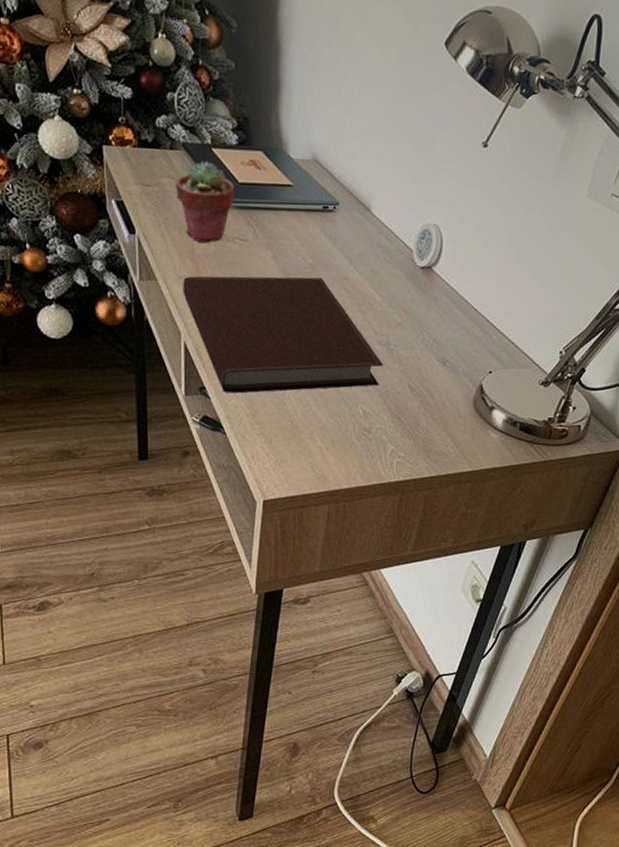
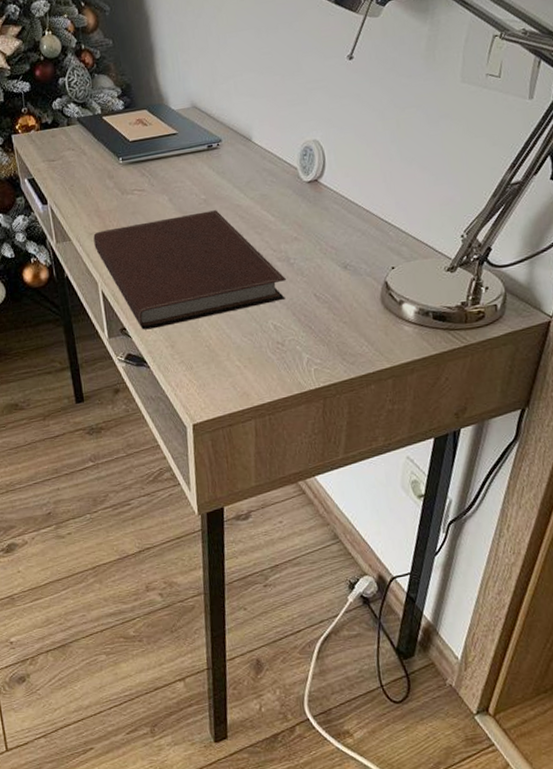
potted succulent: present [176,161,234,242] -> none [76,129,128,200]

